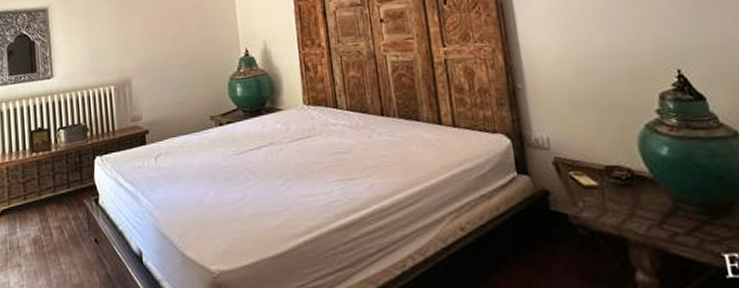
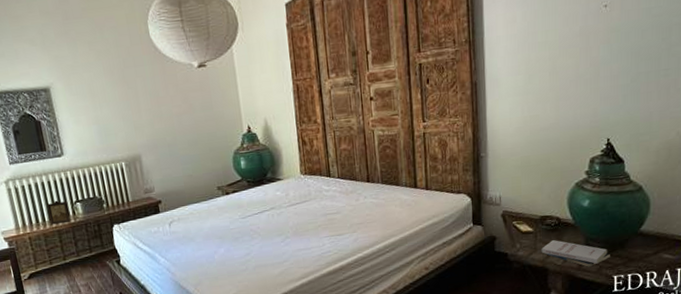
books: none [613,199,713,239] -> present [541,240,610,267]

